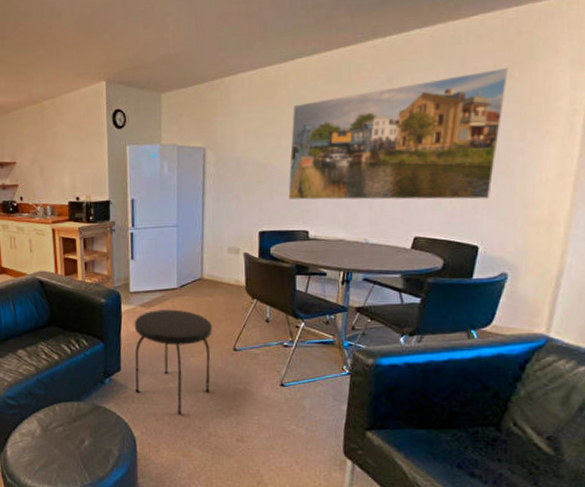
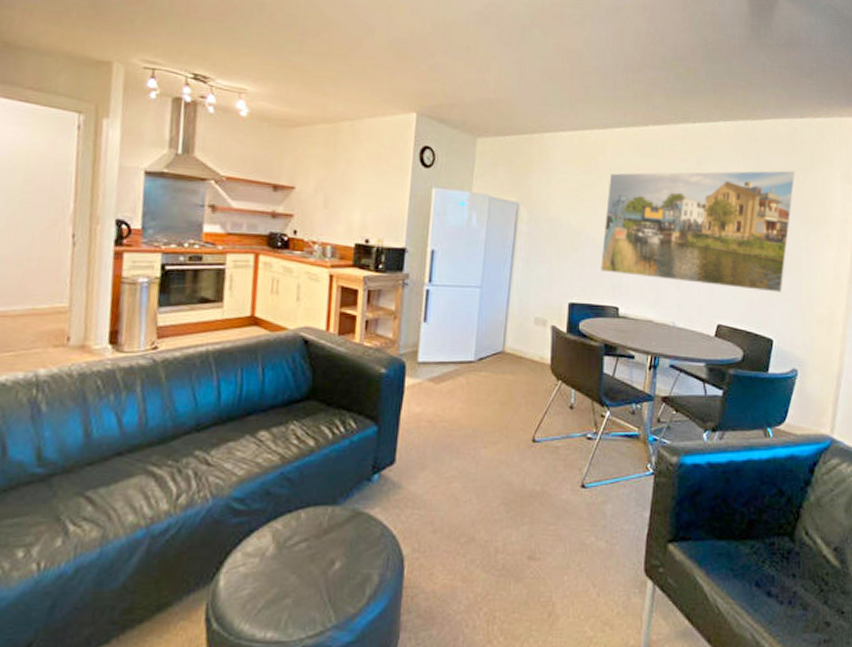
side table: present [134,309,212,415] -> none [410,386,510,524]

